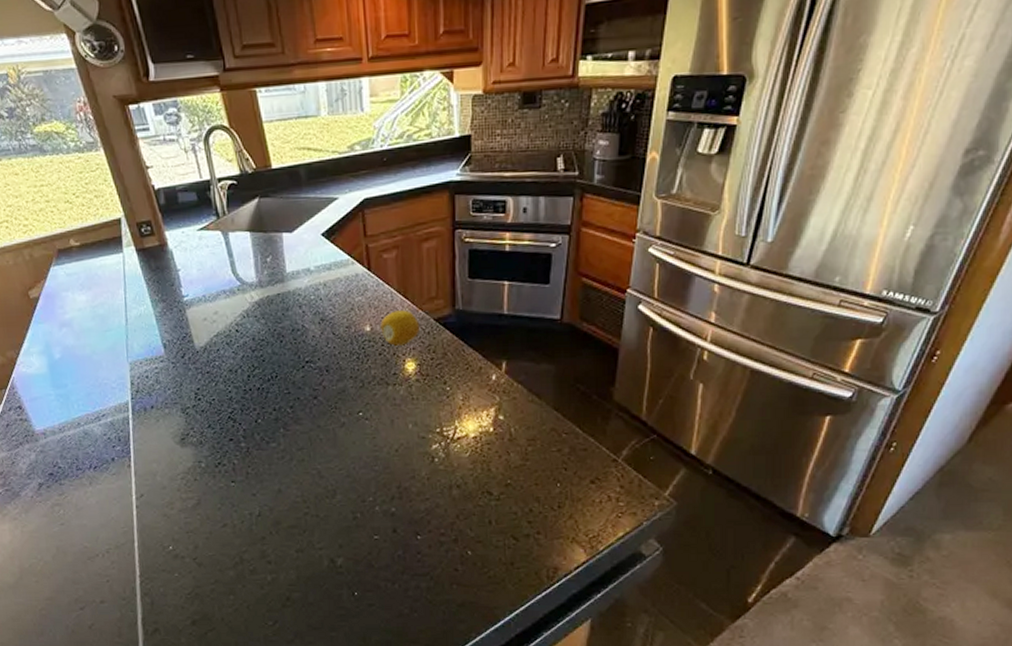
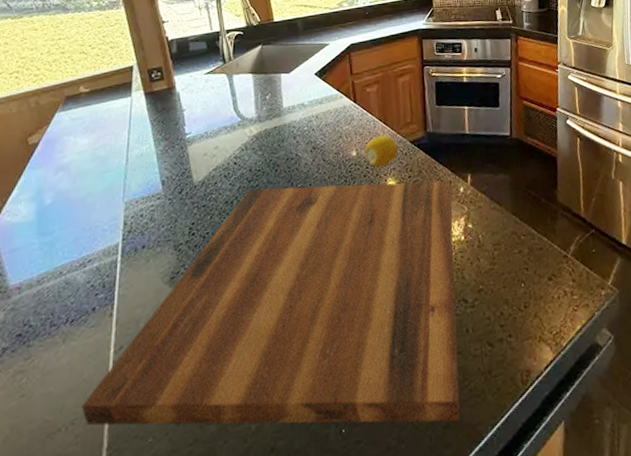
cutting board: none [113,359,481,602] -> present [81,181,460,426]

